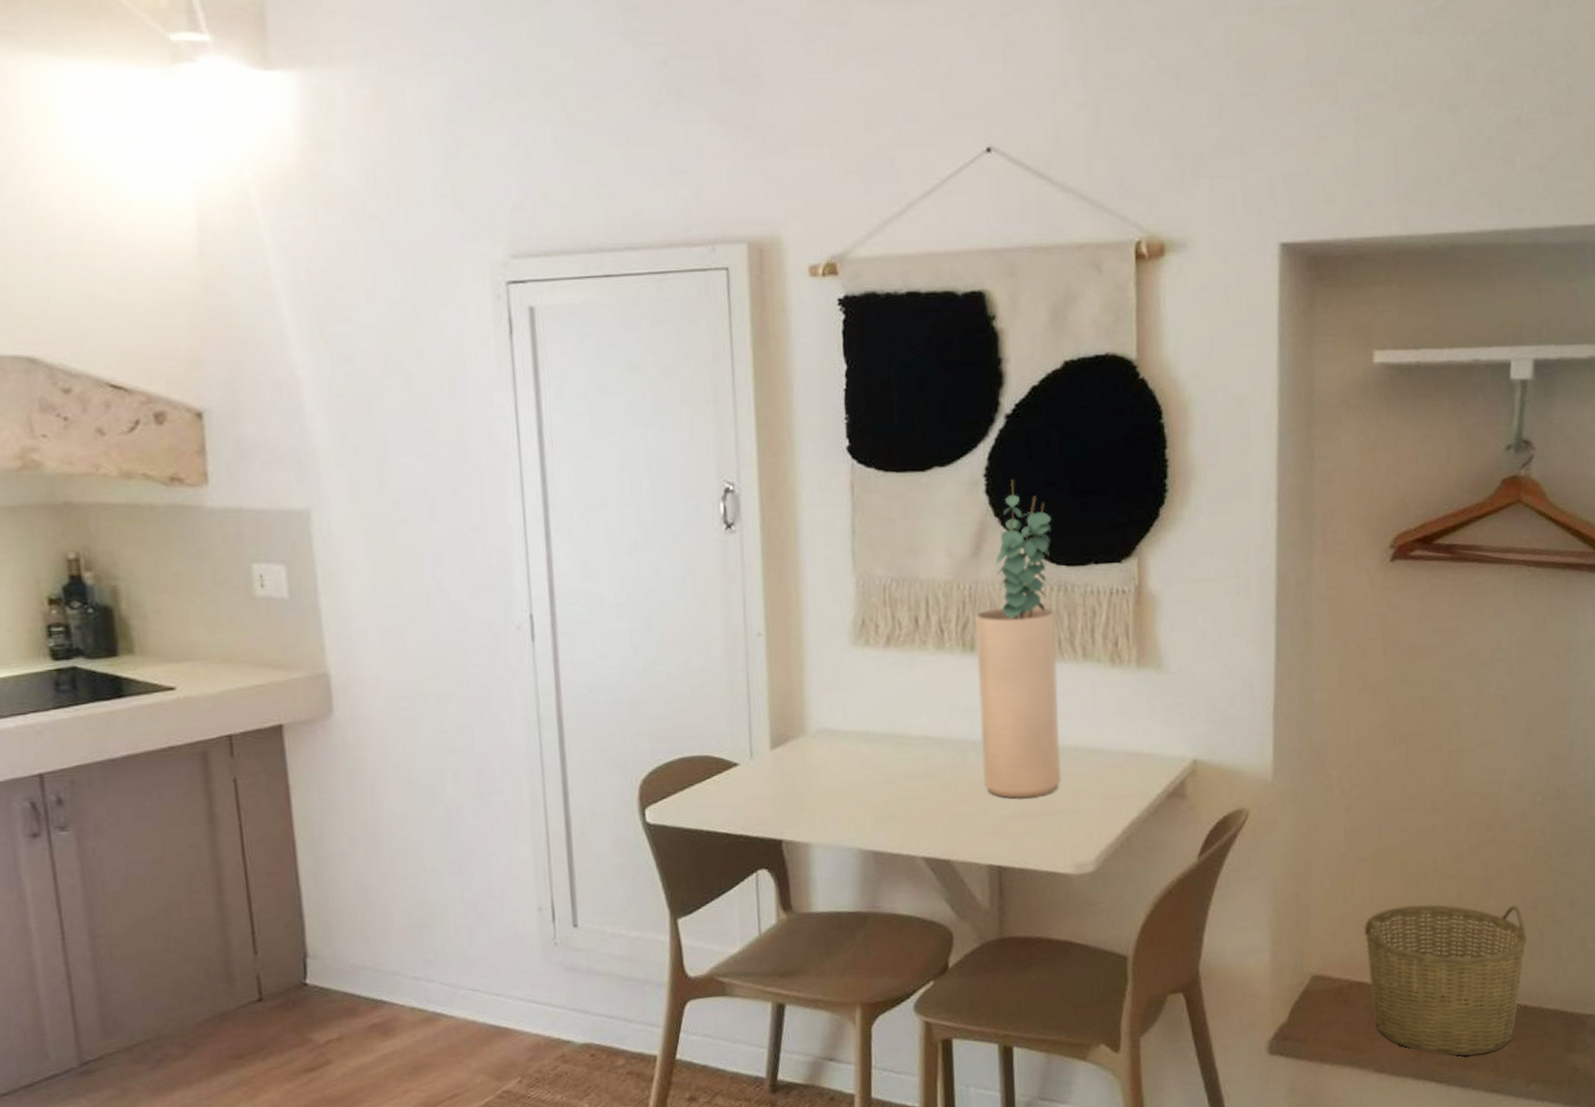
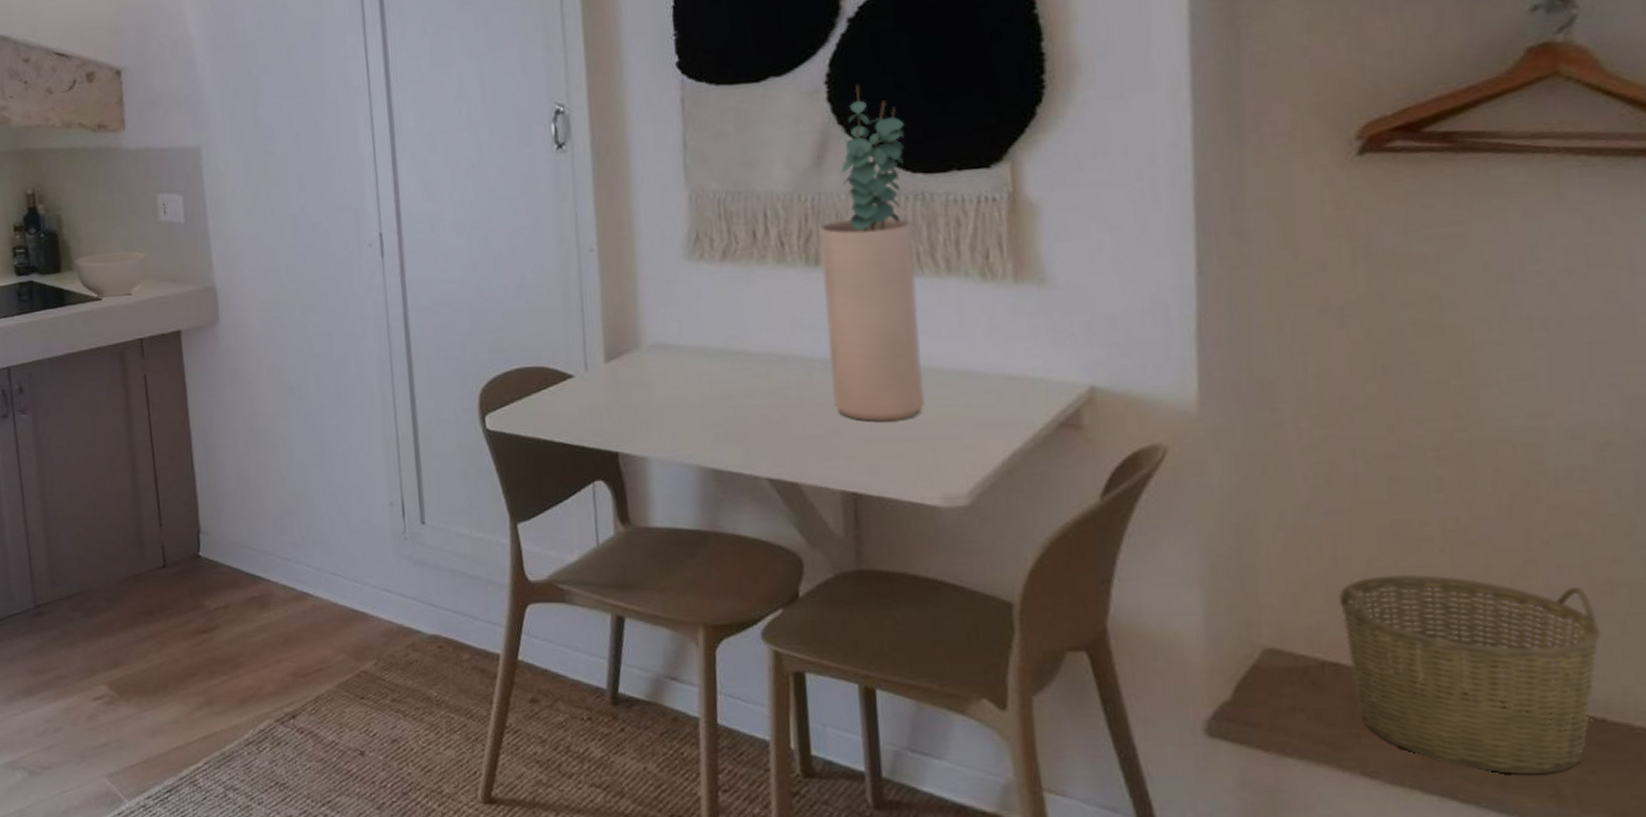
bowl: none [137,631,239,688] -> present [75,251,147,298]

